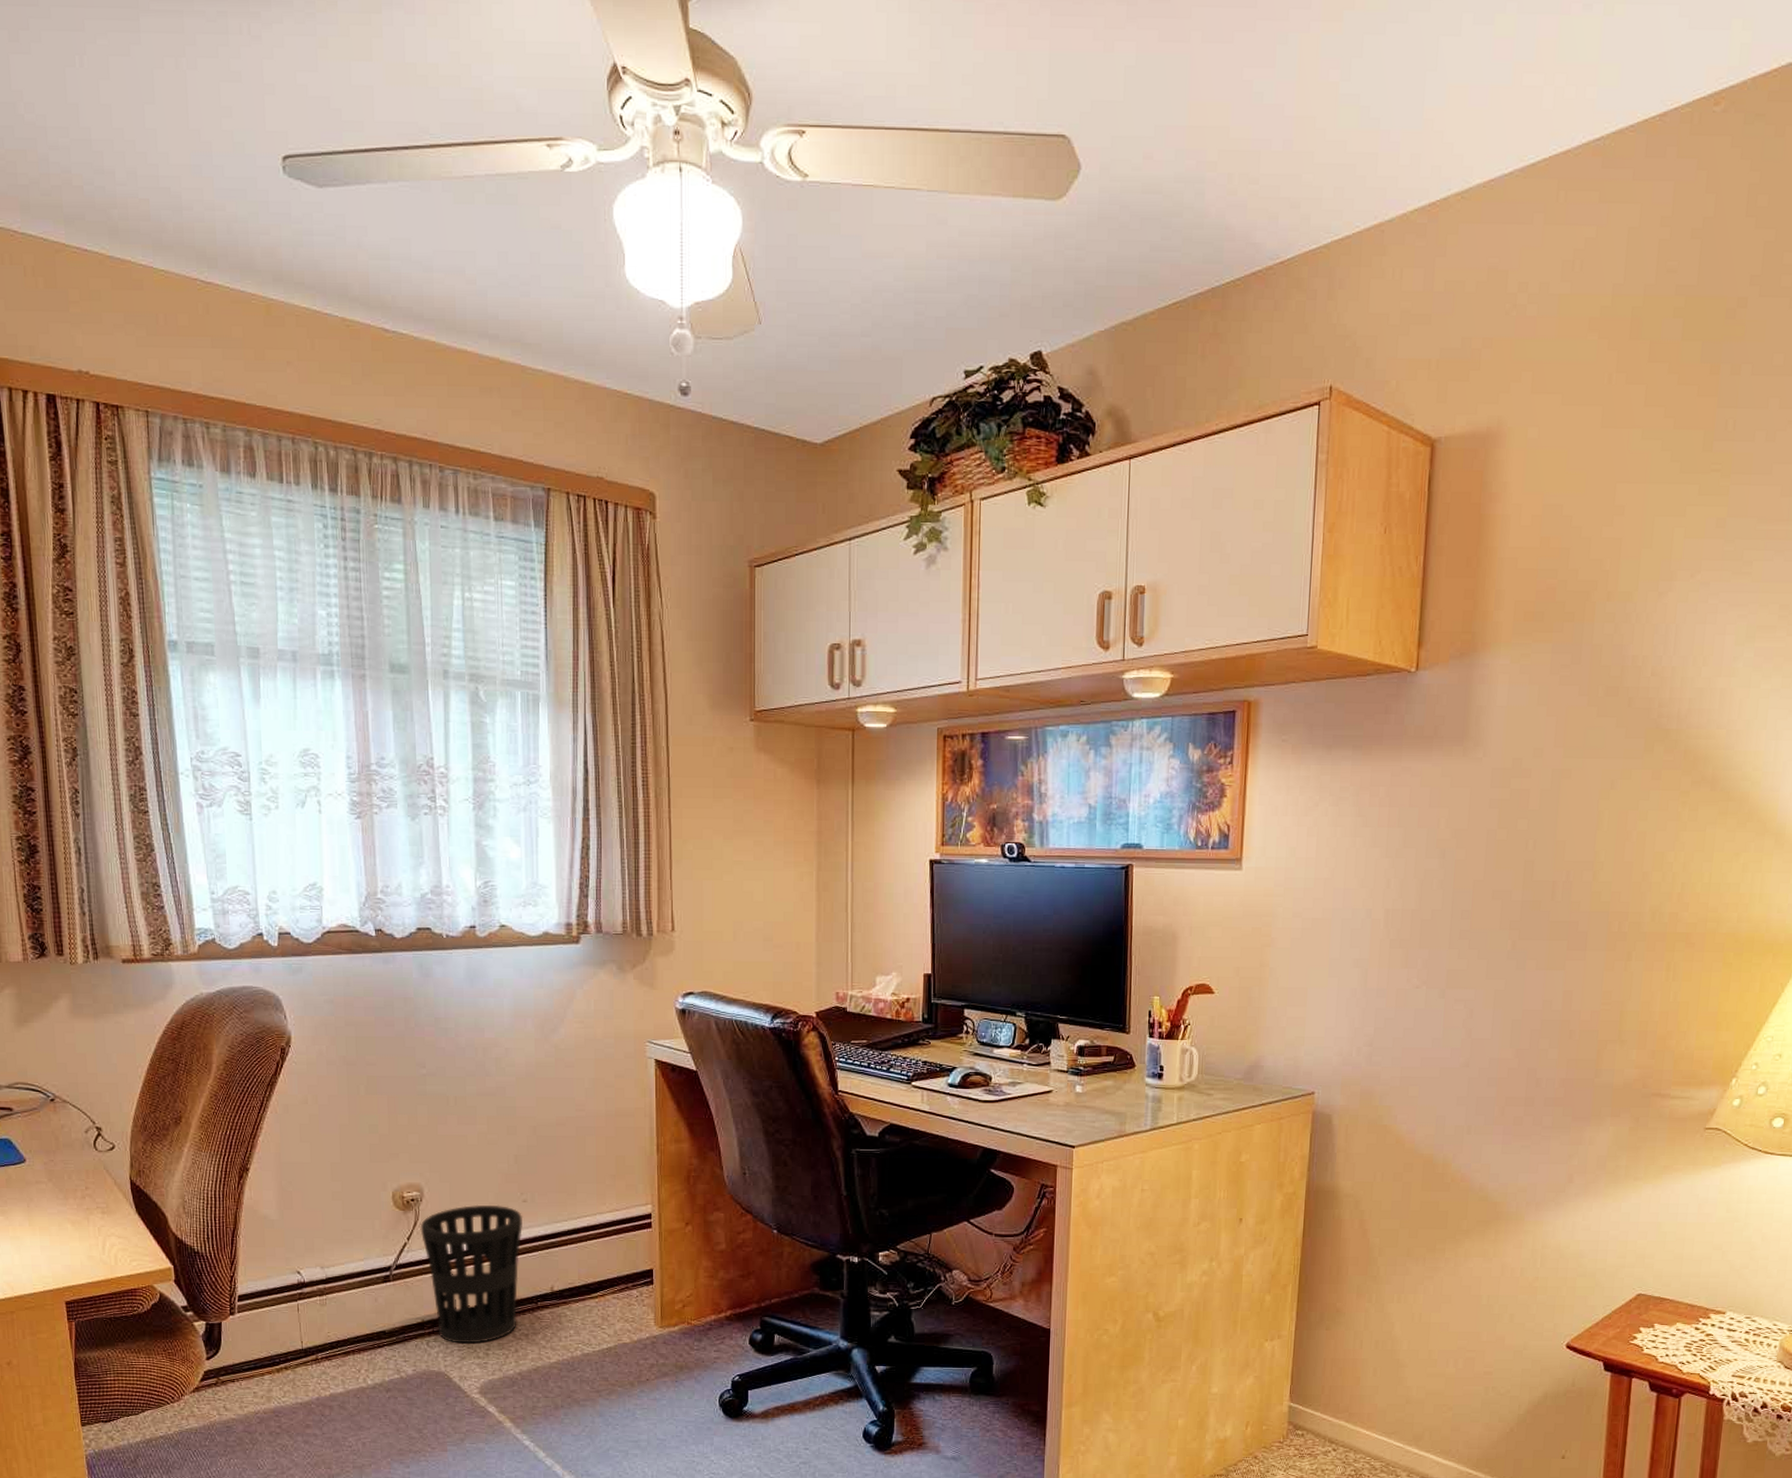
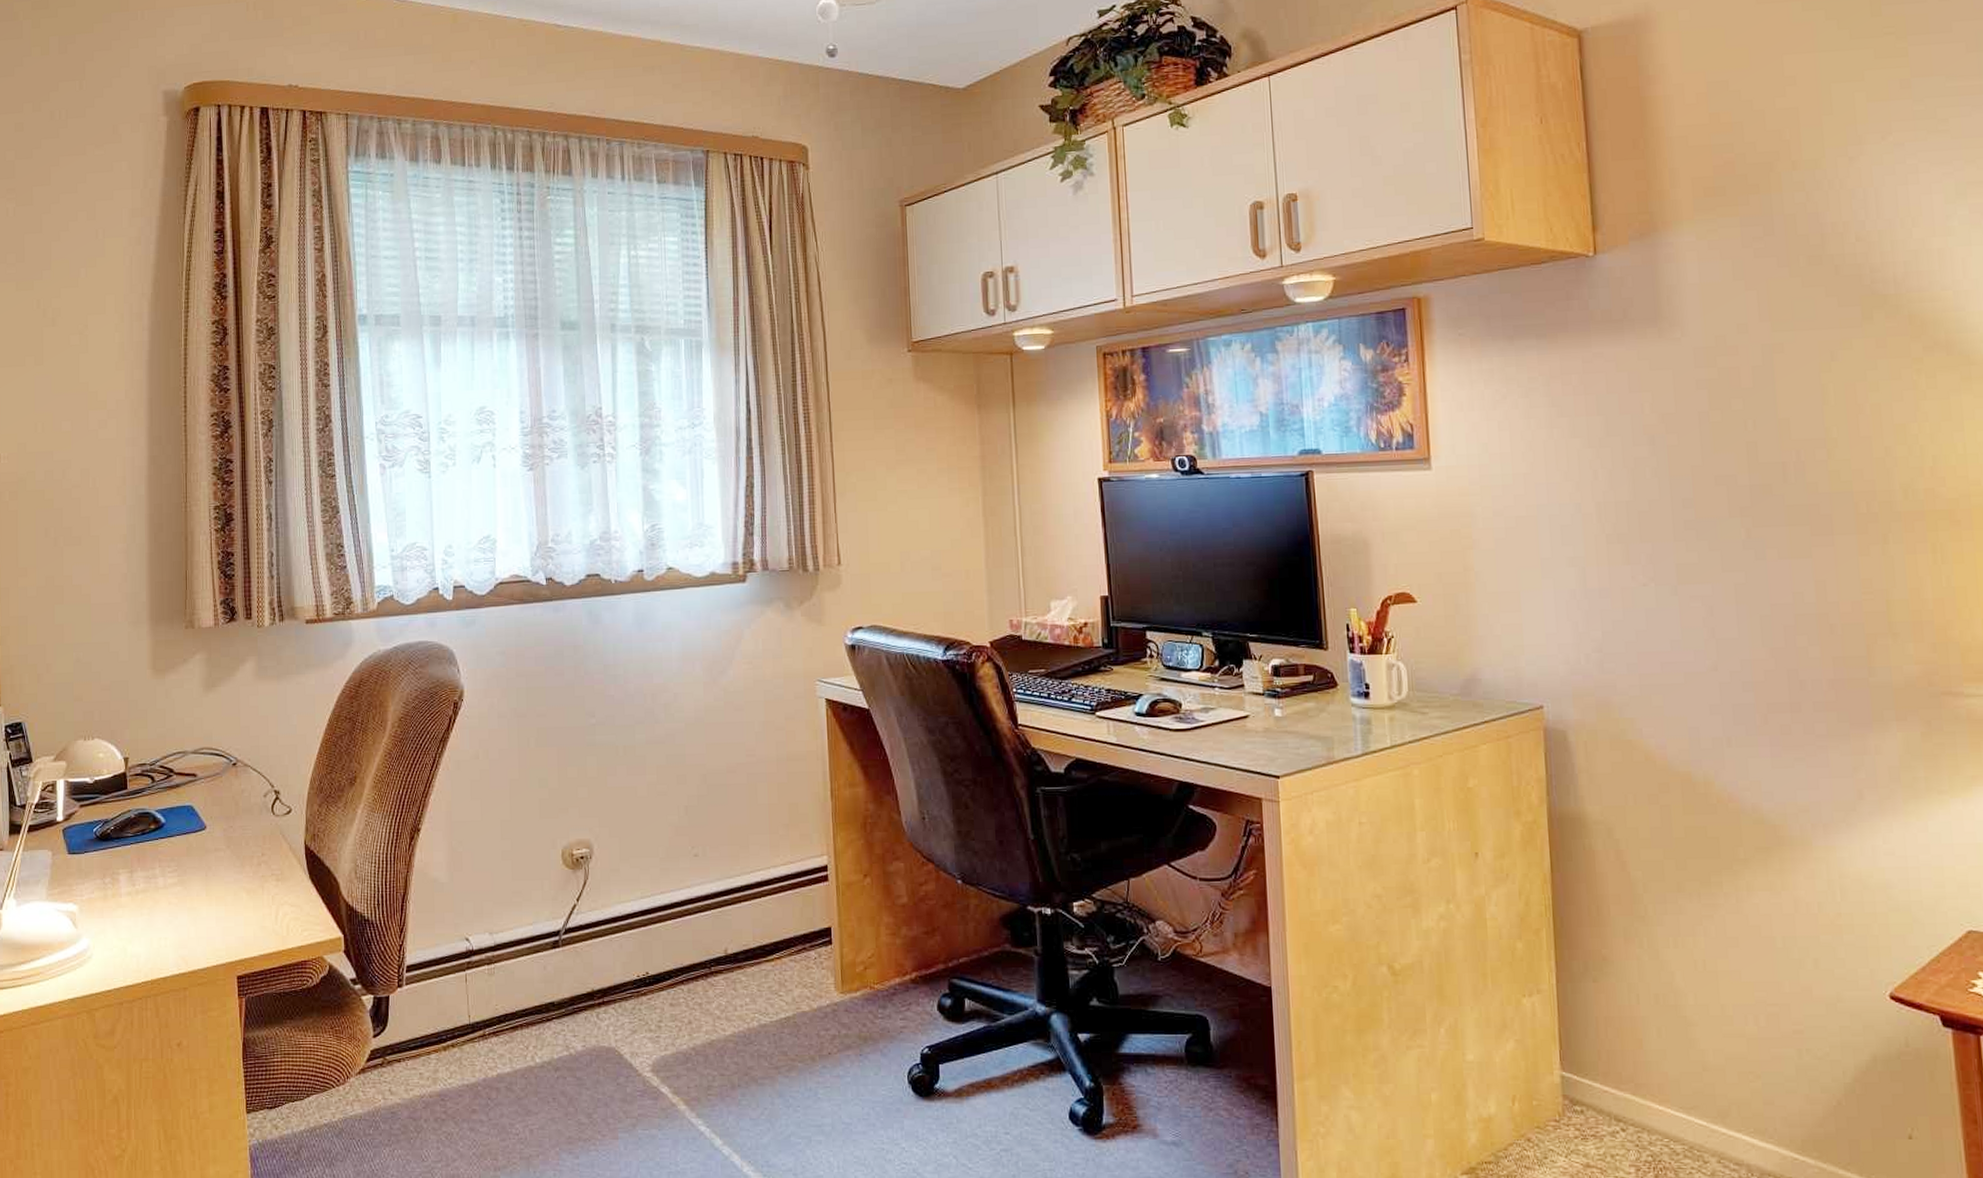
wastebasket: present [420,1204,523,1344] -> none [589,860,695,1015]

